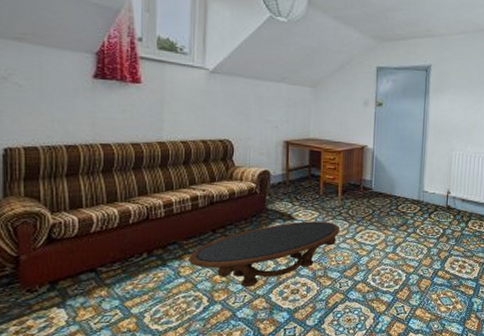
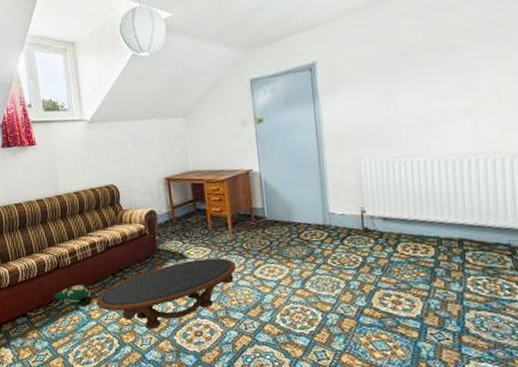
bag: none [136,239,185,262] -> present [53,284,92,306]

